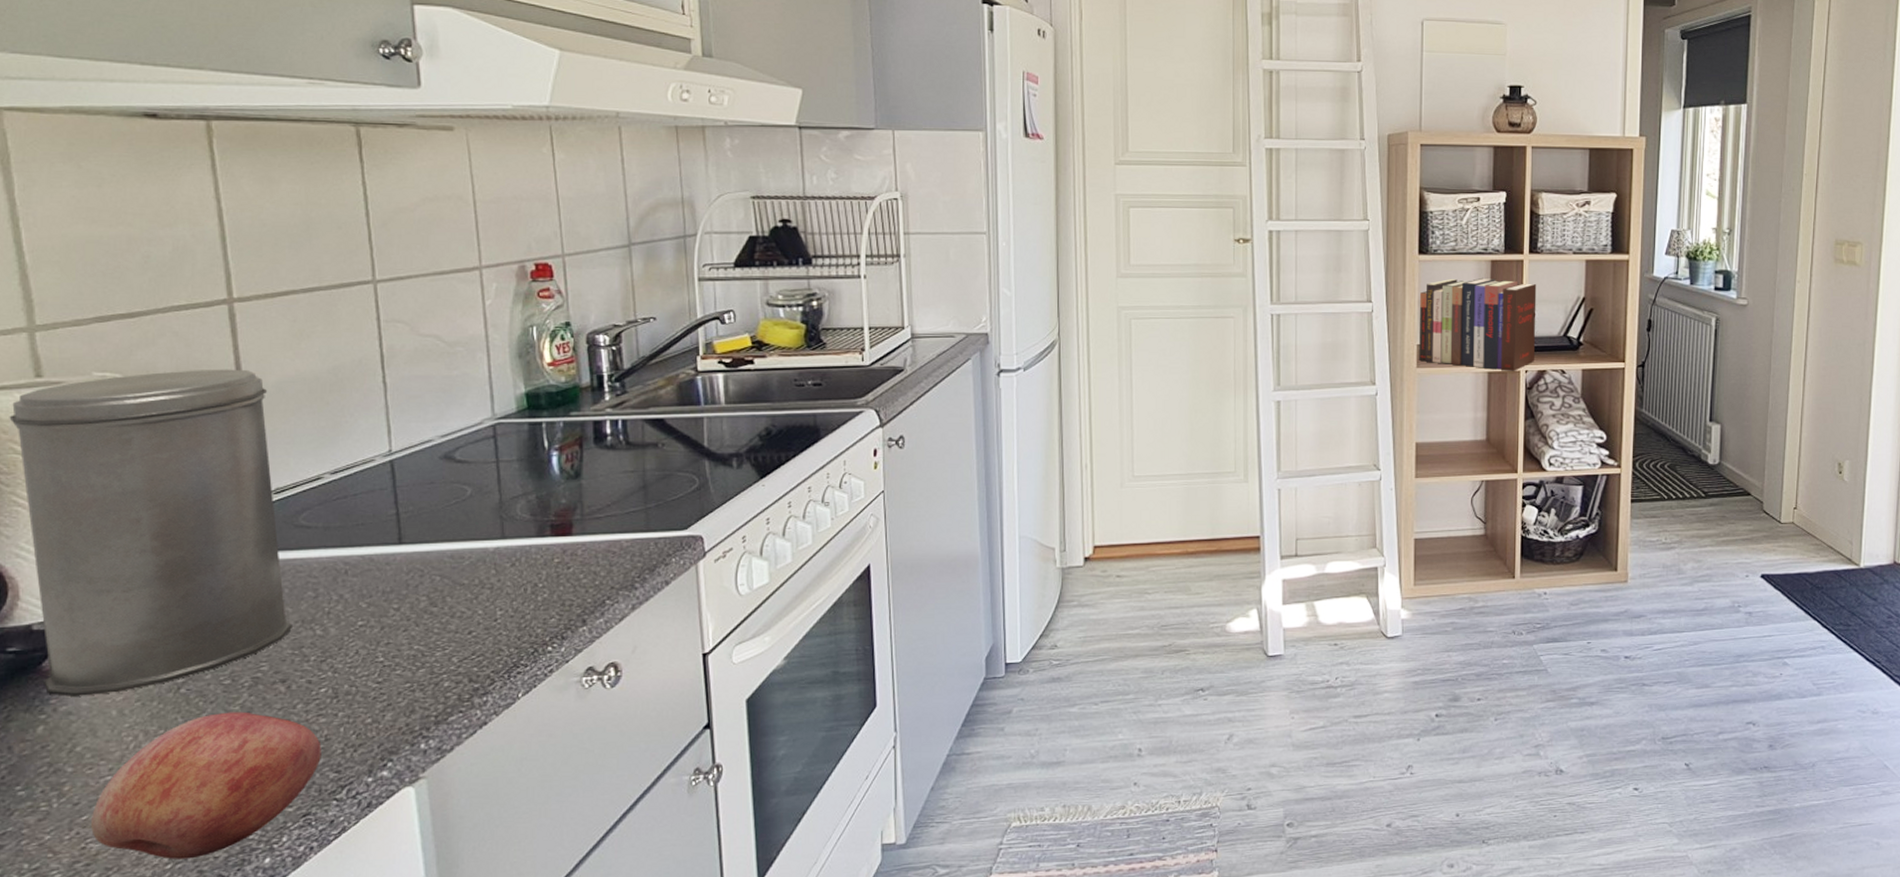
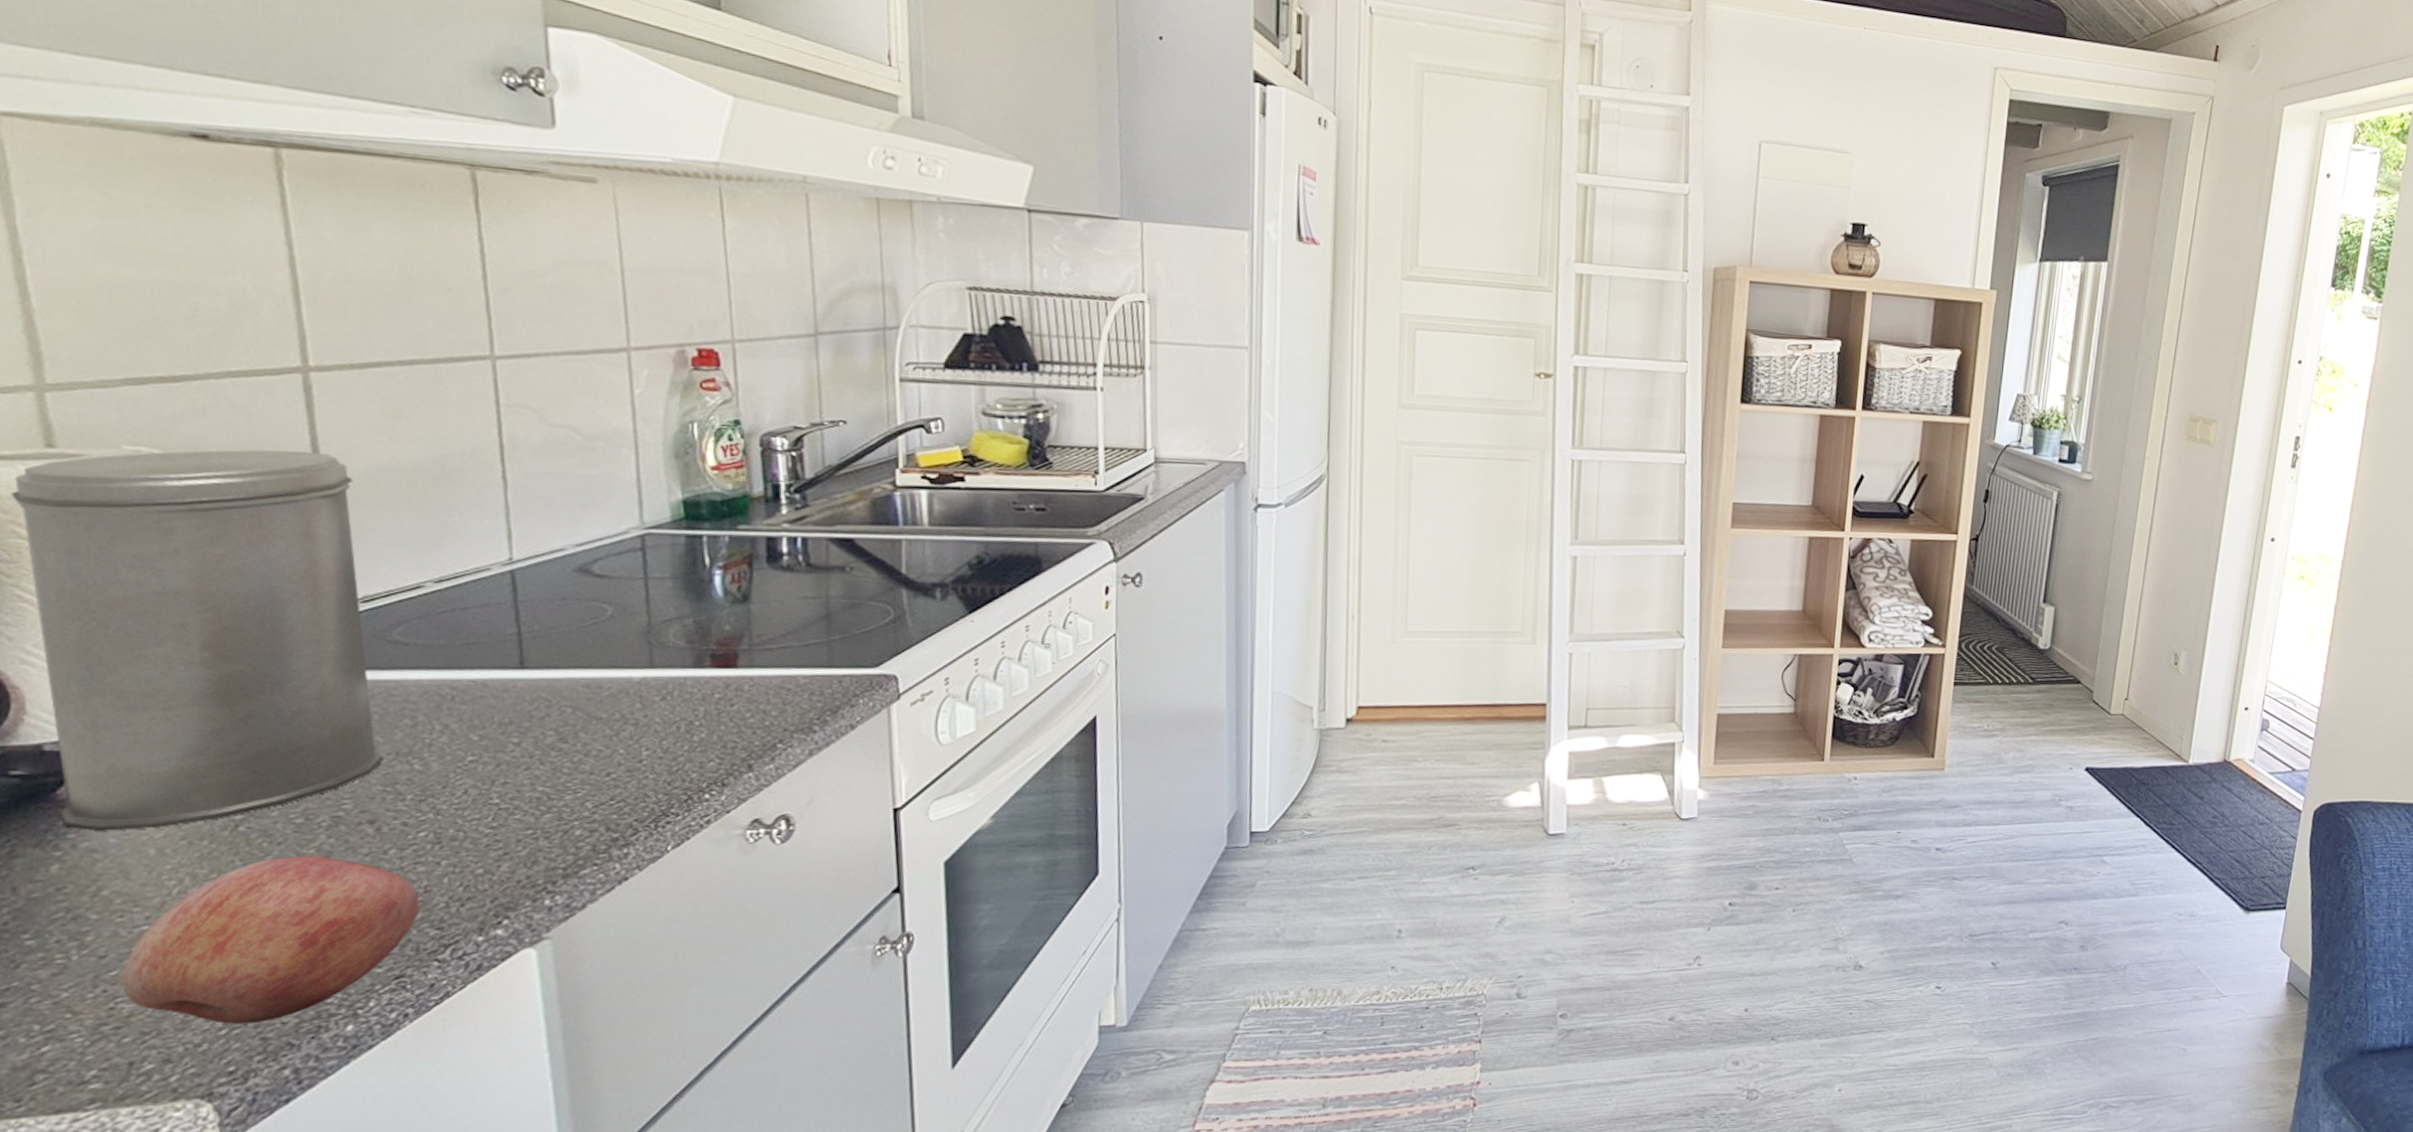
books: present [1419,277,1537,371] -> none [1734,432,1868,538]

